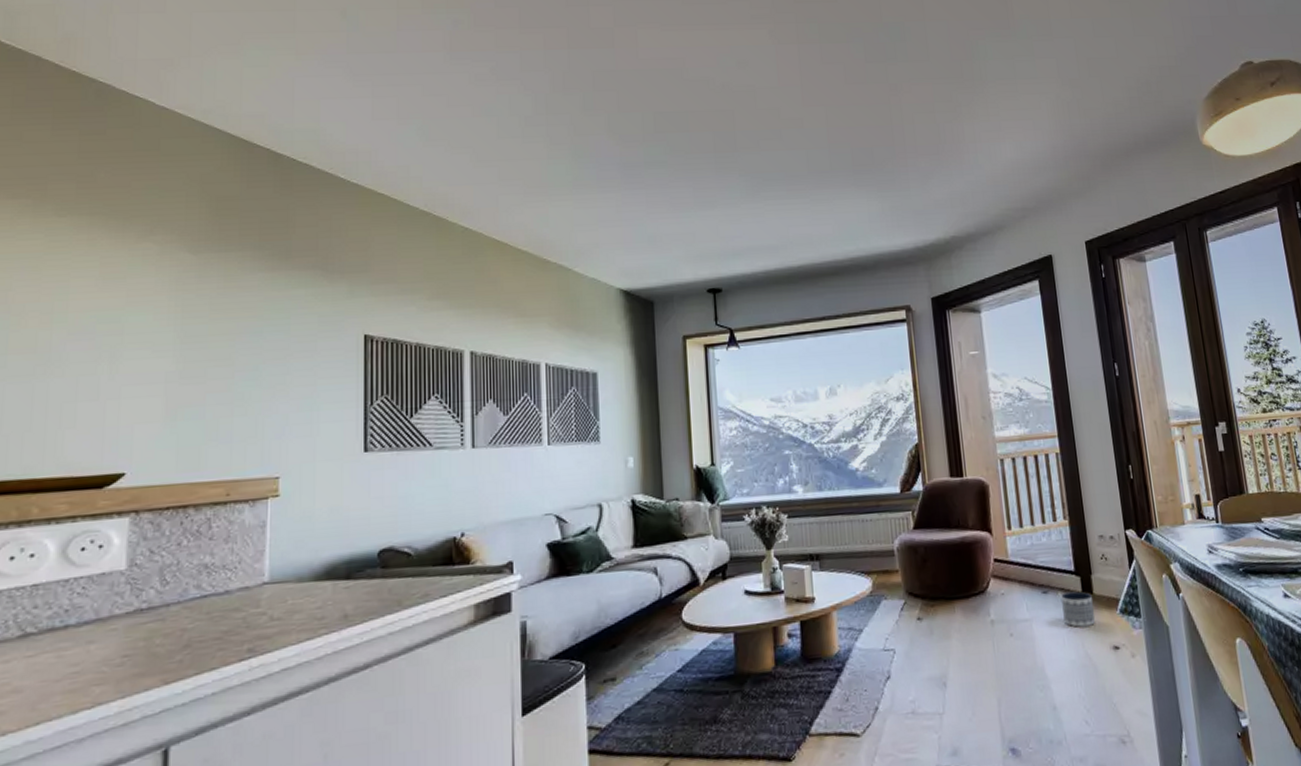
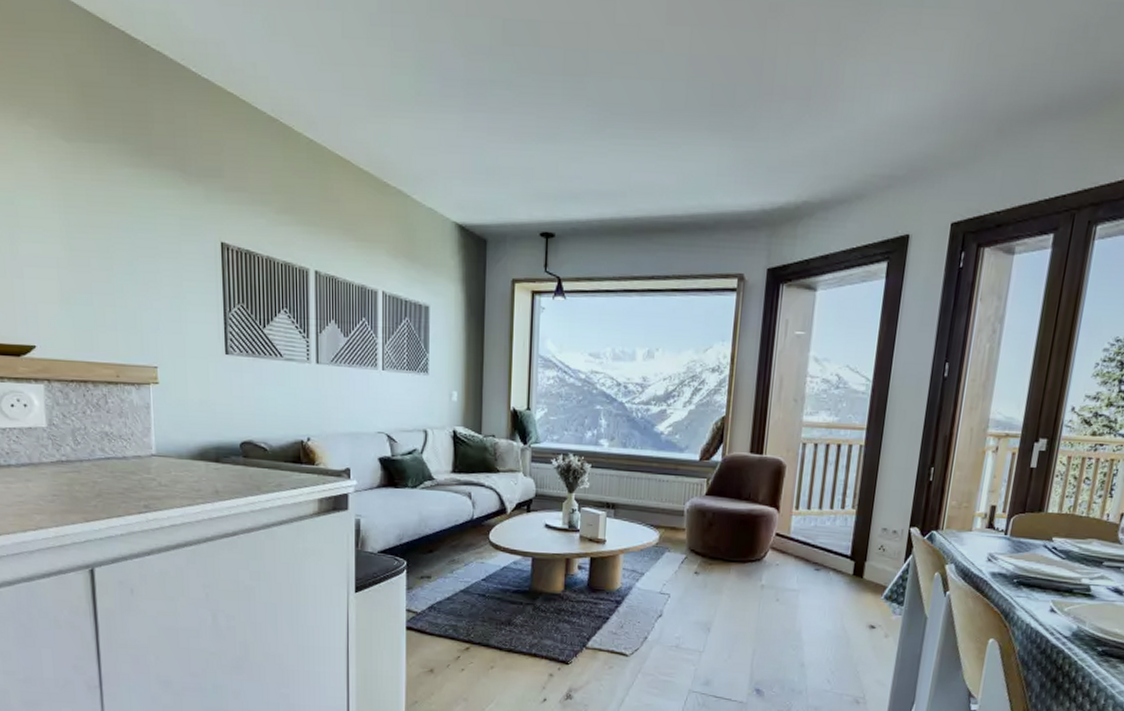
planter: present [1061,591,1095,628] -> none [829,573,862,605]

